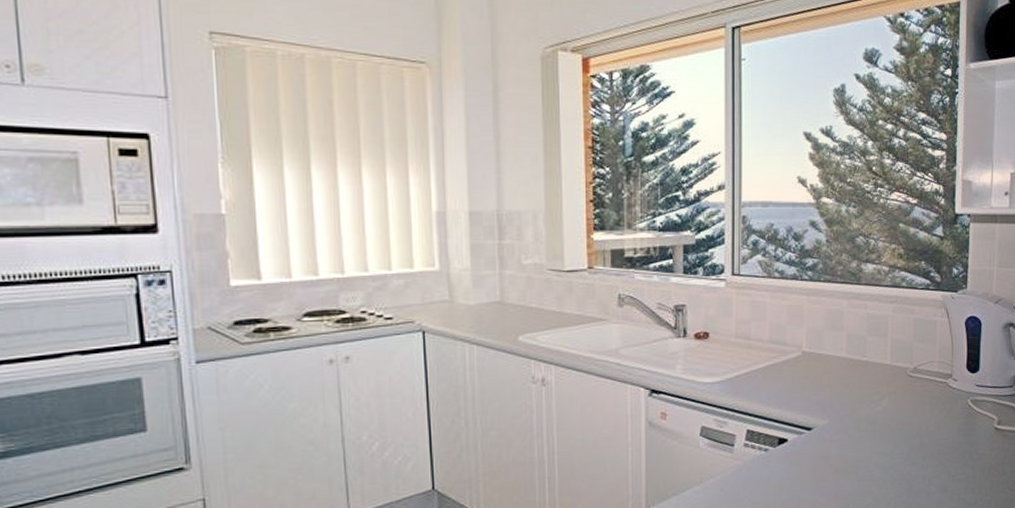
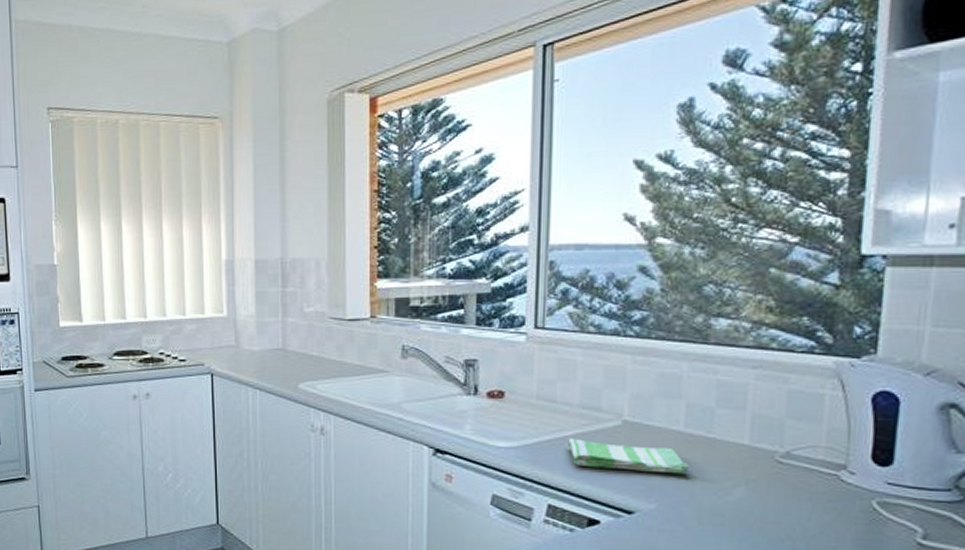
dish towel: none [761,369,850,394] -> present [568,437,689,475]

